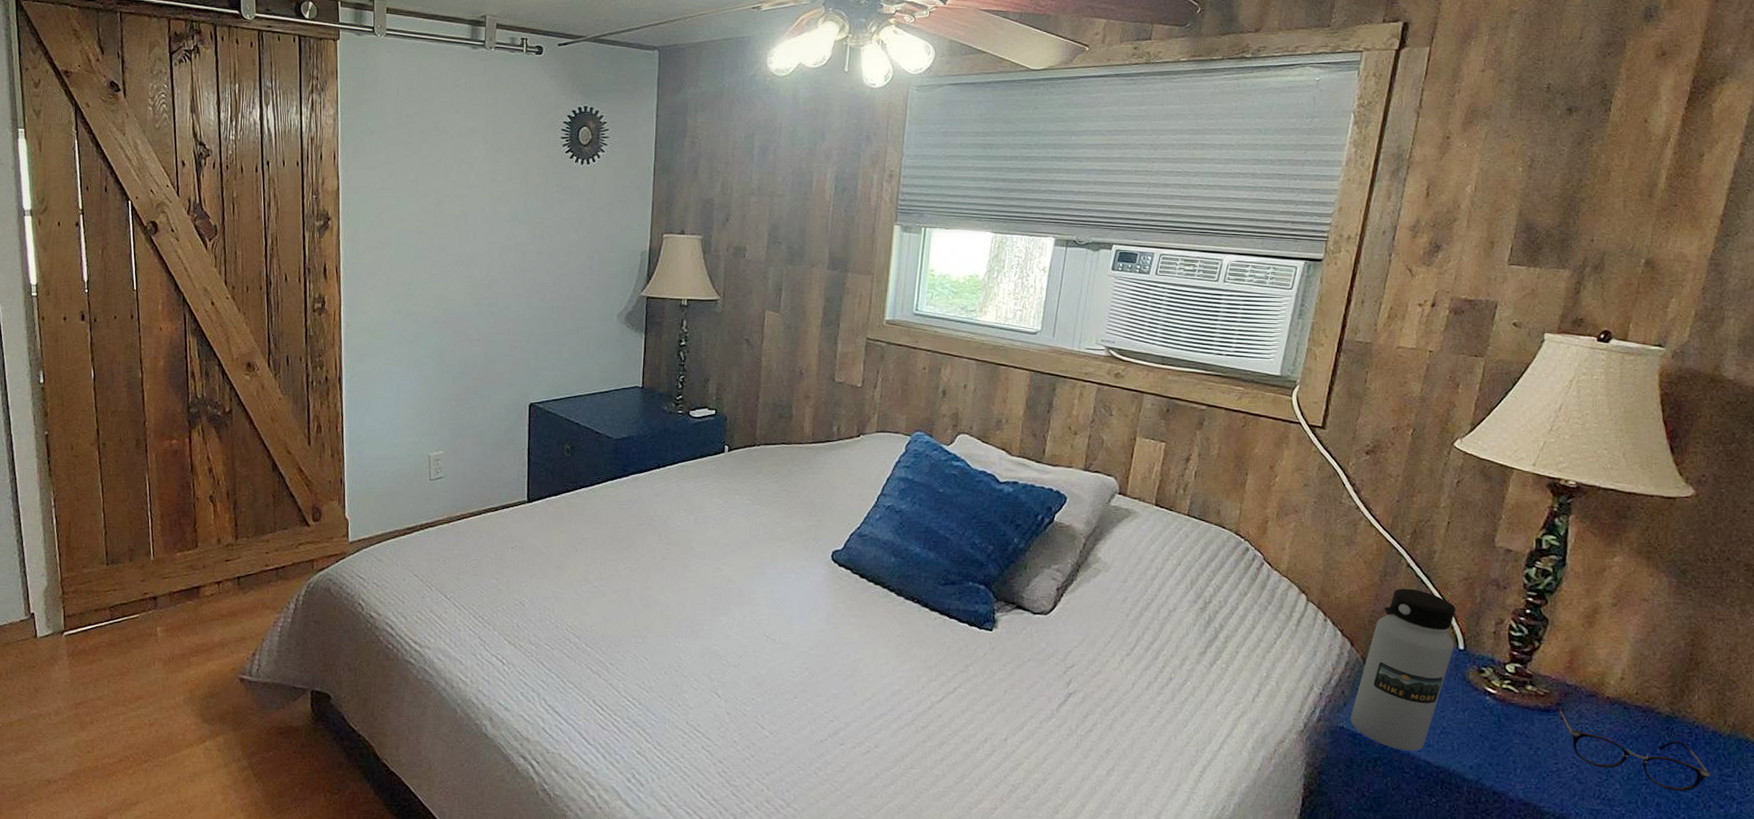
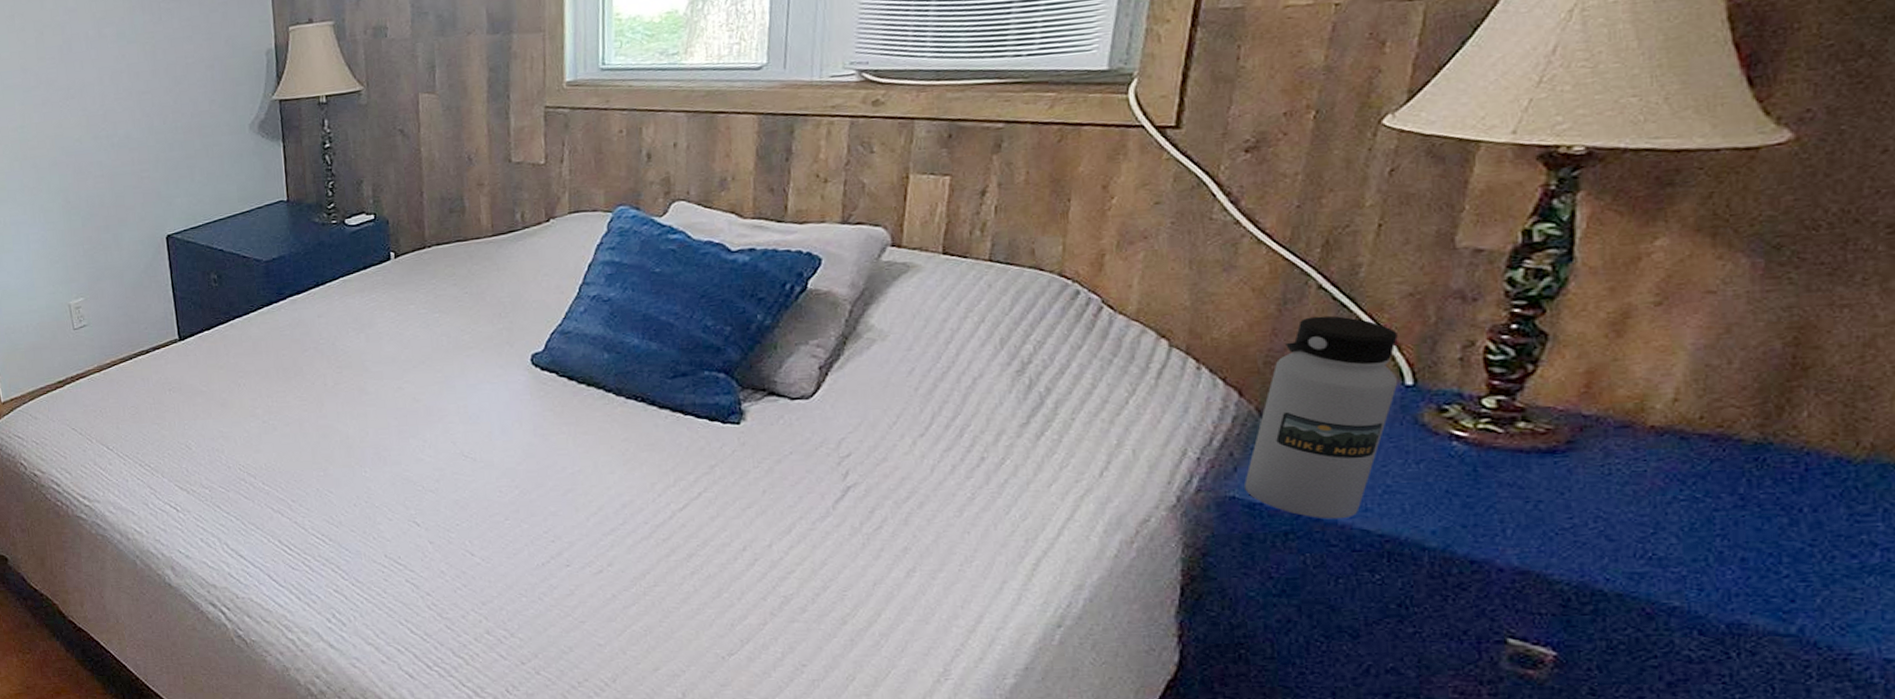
eyeglasses: present [1558,707,1710,791] -> none [1570,445,1833,541]

